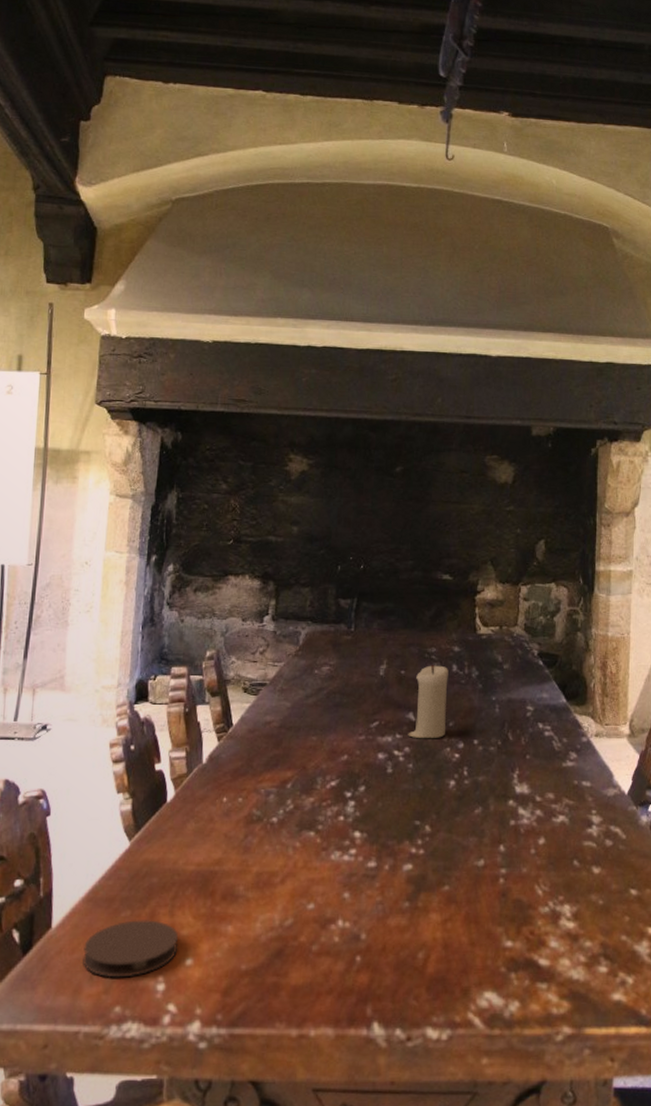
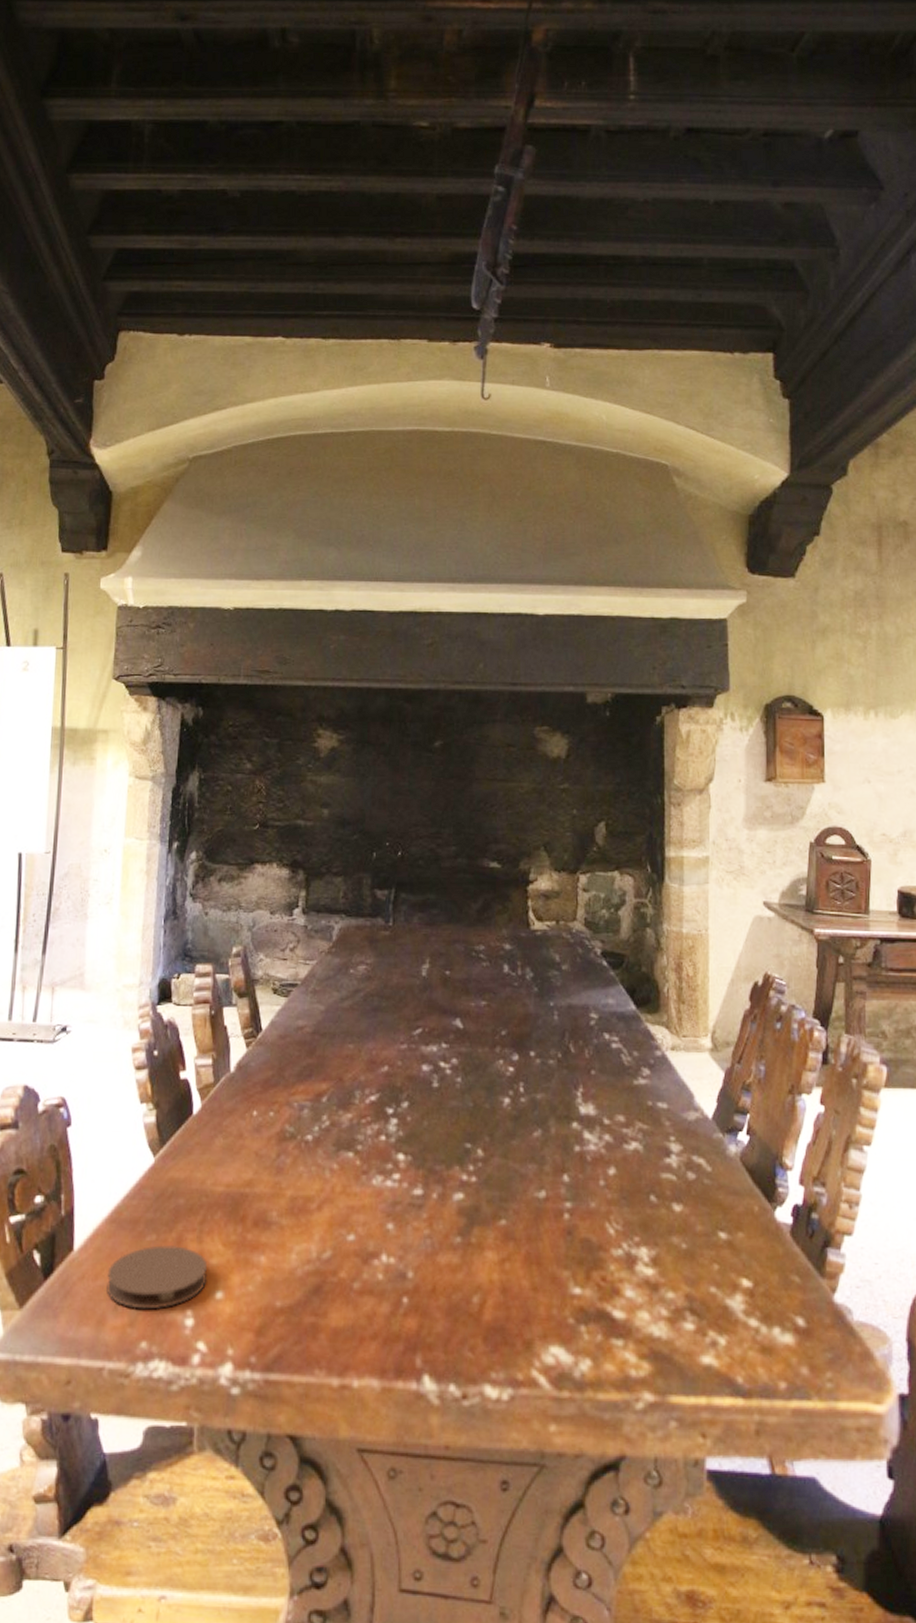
candle: present [408,665,449,739] -> none [455,965,499,1050]

